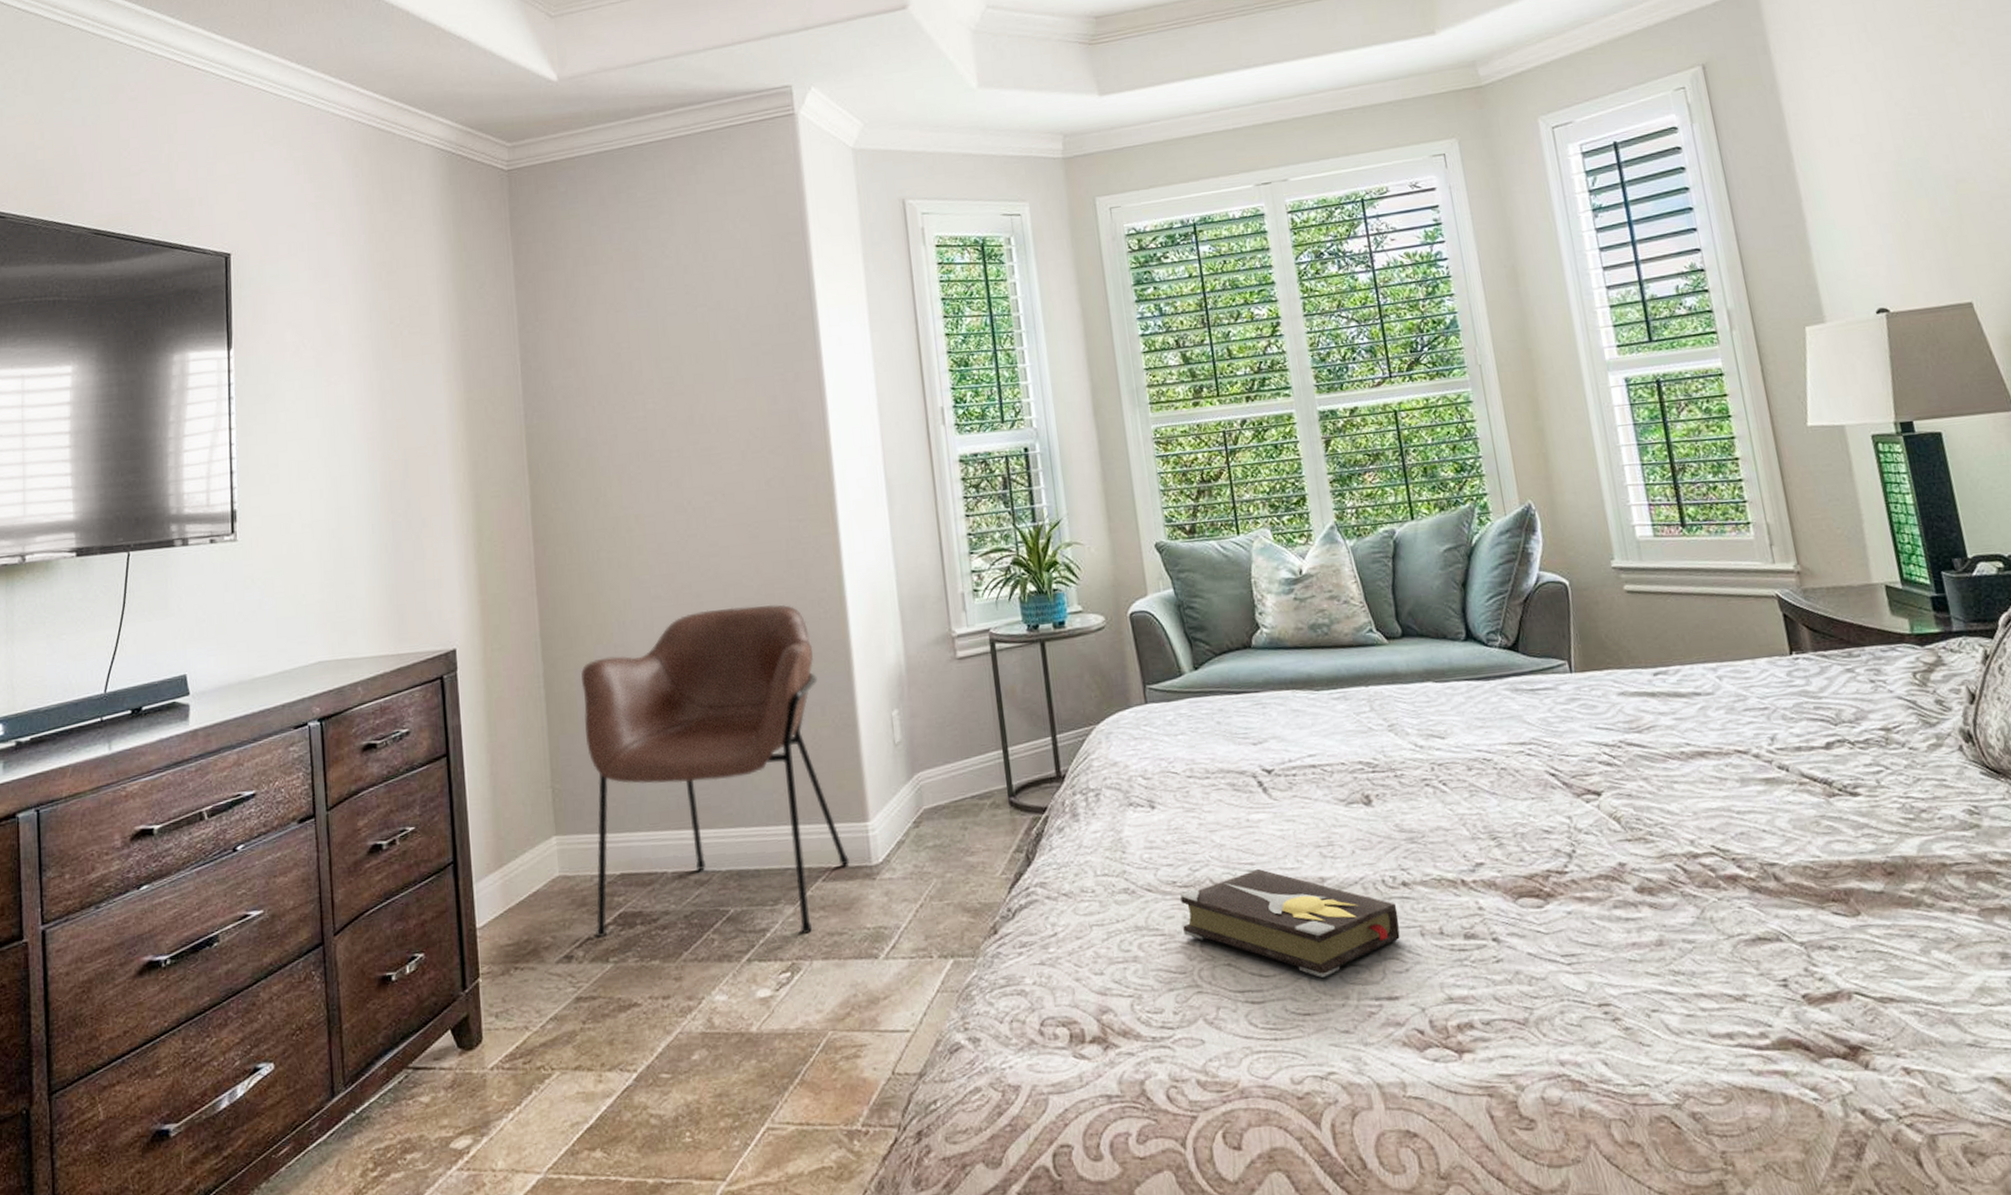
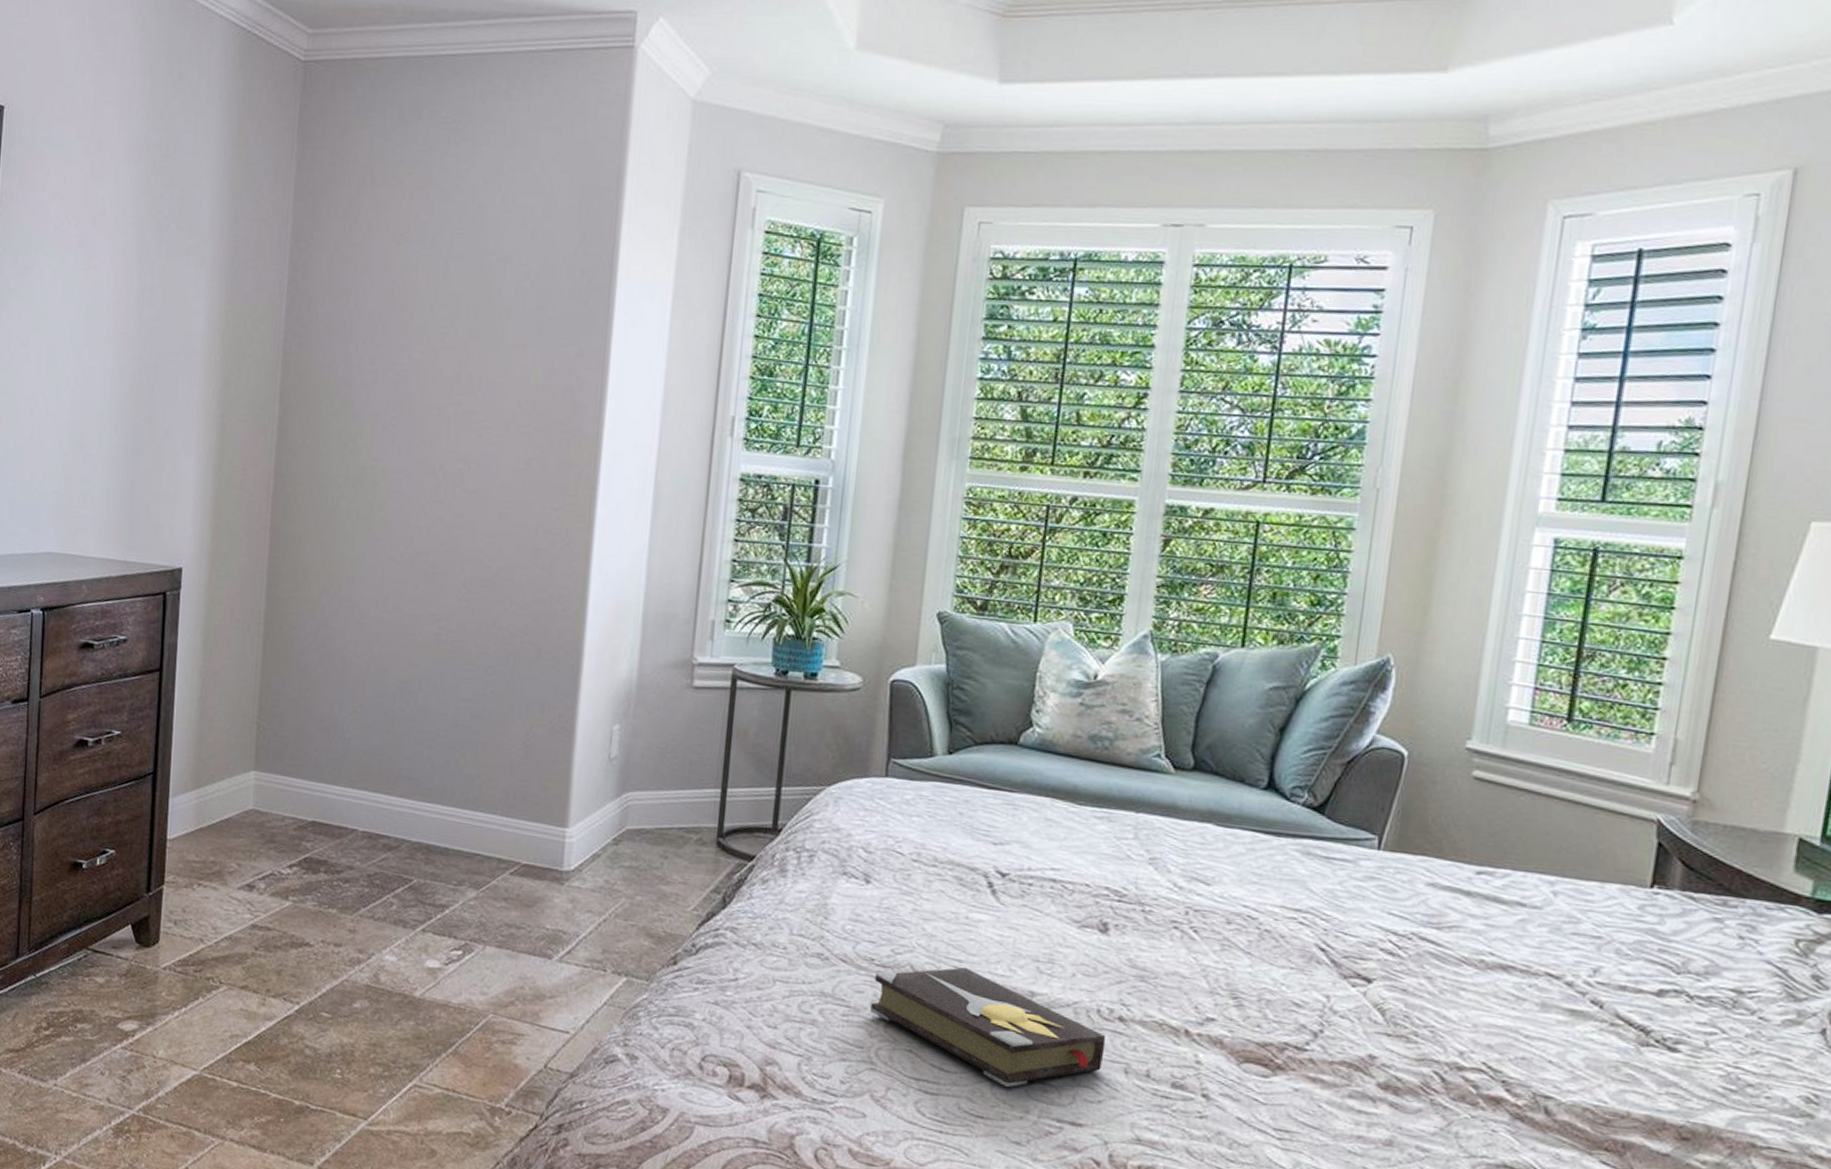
armchair: present [581,604,849,938] -> none [278,582,544,920]

